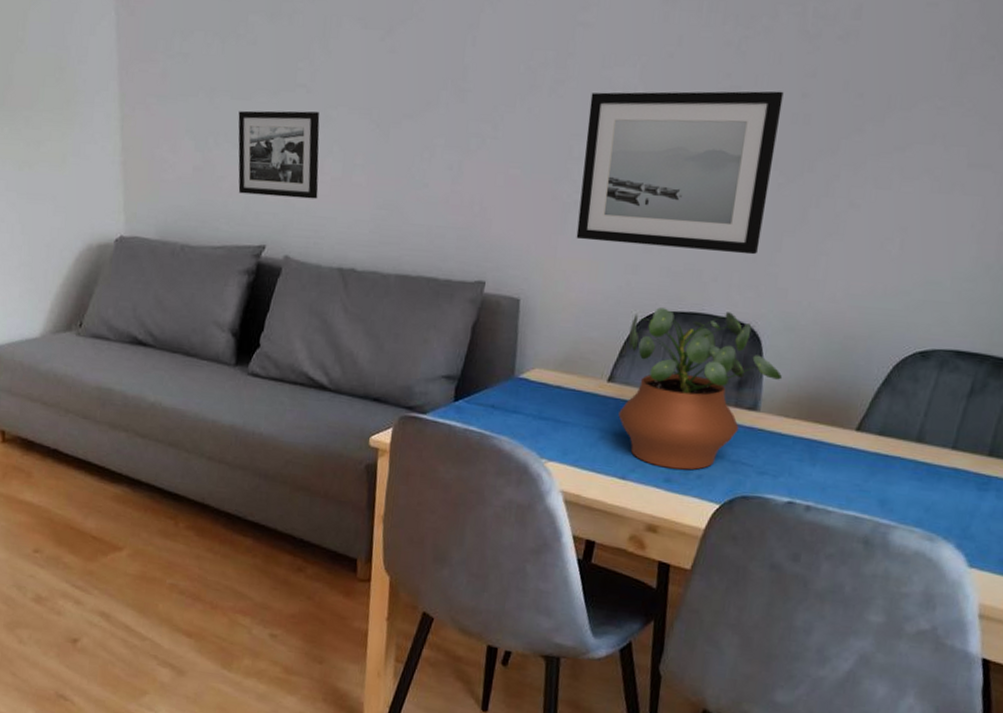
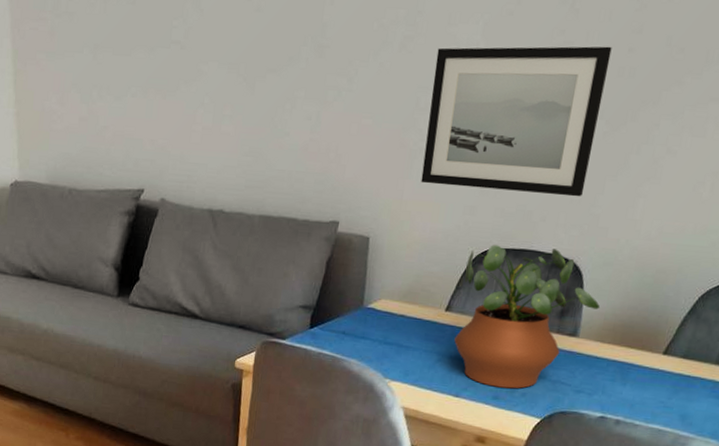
picture frame: present [238,110,320,199] -> none [119,65,193,147]

